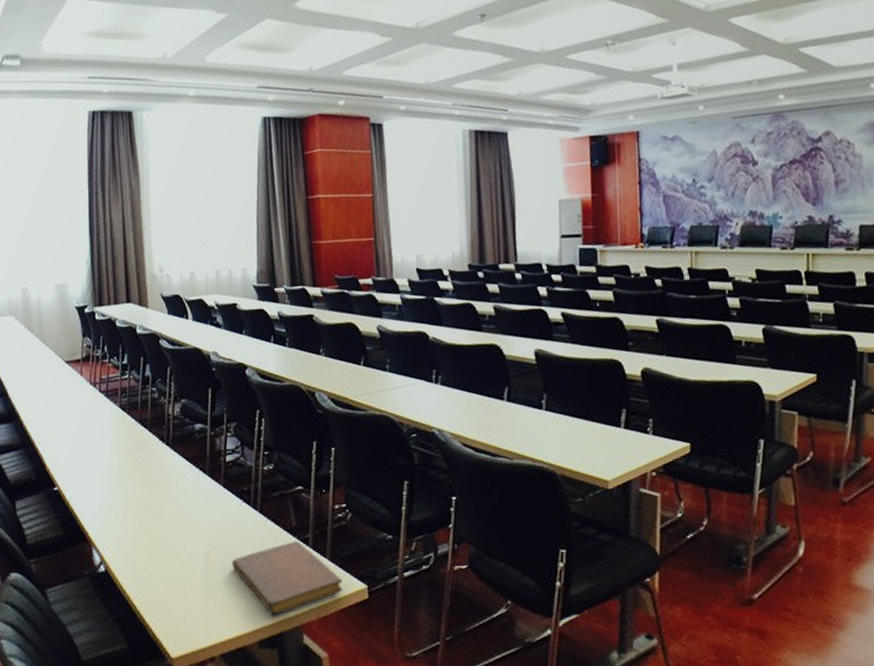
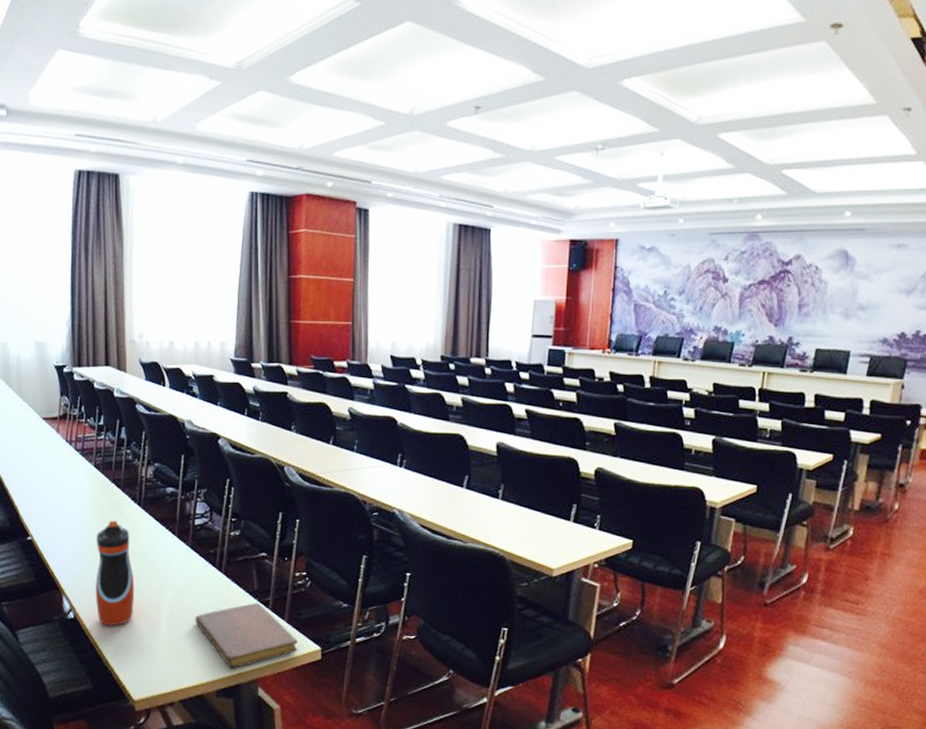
water bottle: none [125,462,168,578] -> present [96,520,135,626]

